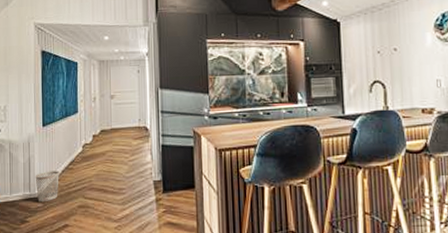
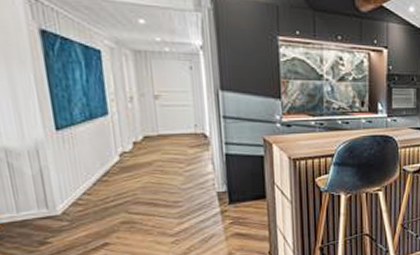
wastebasket: present [35,171,59,201] -> none [53,183,91,219]

